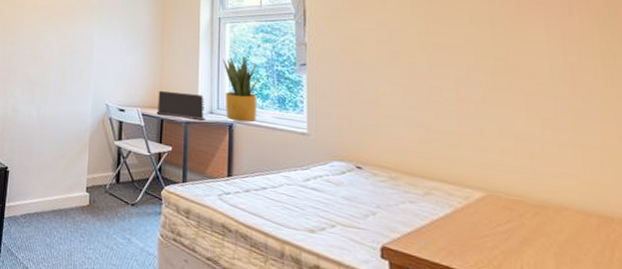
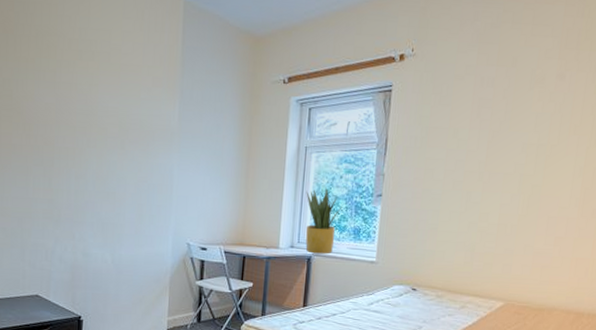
laptop: present [157,90,205,121] -> none [240,226,286,255]

